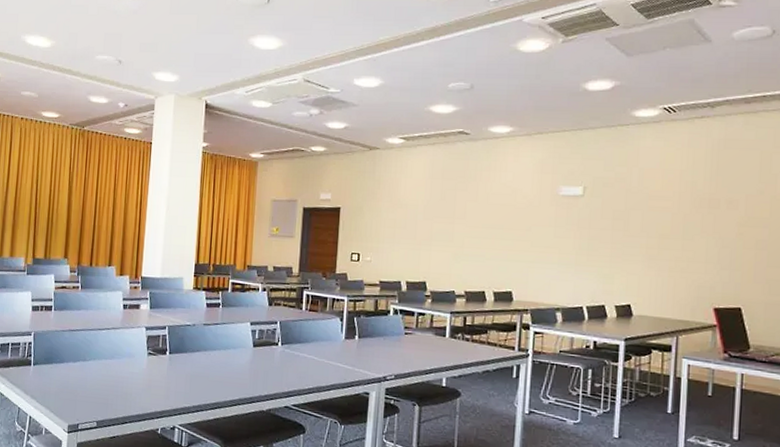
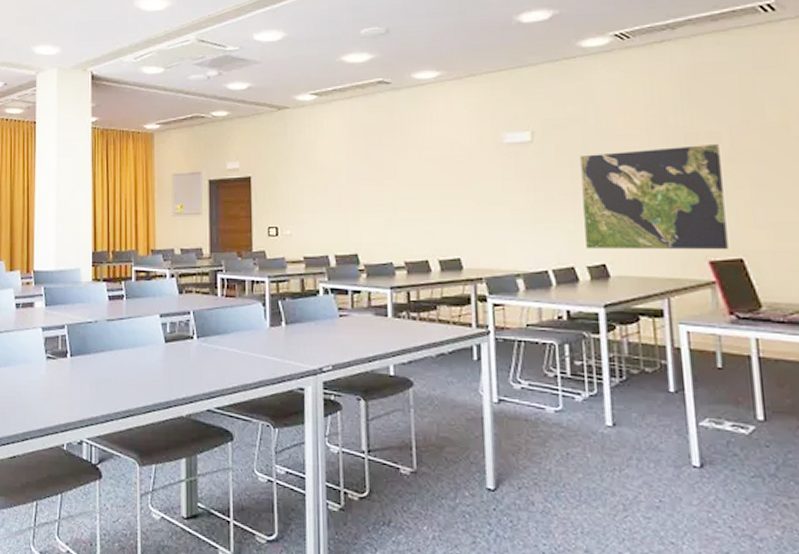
world map: none [617,209,735,300] -> present [580,144,728,250]

